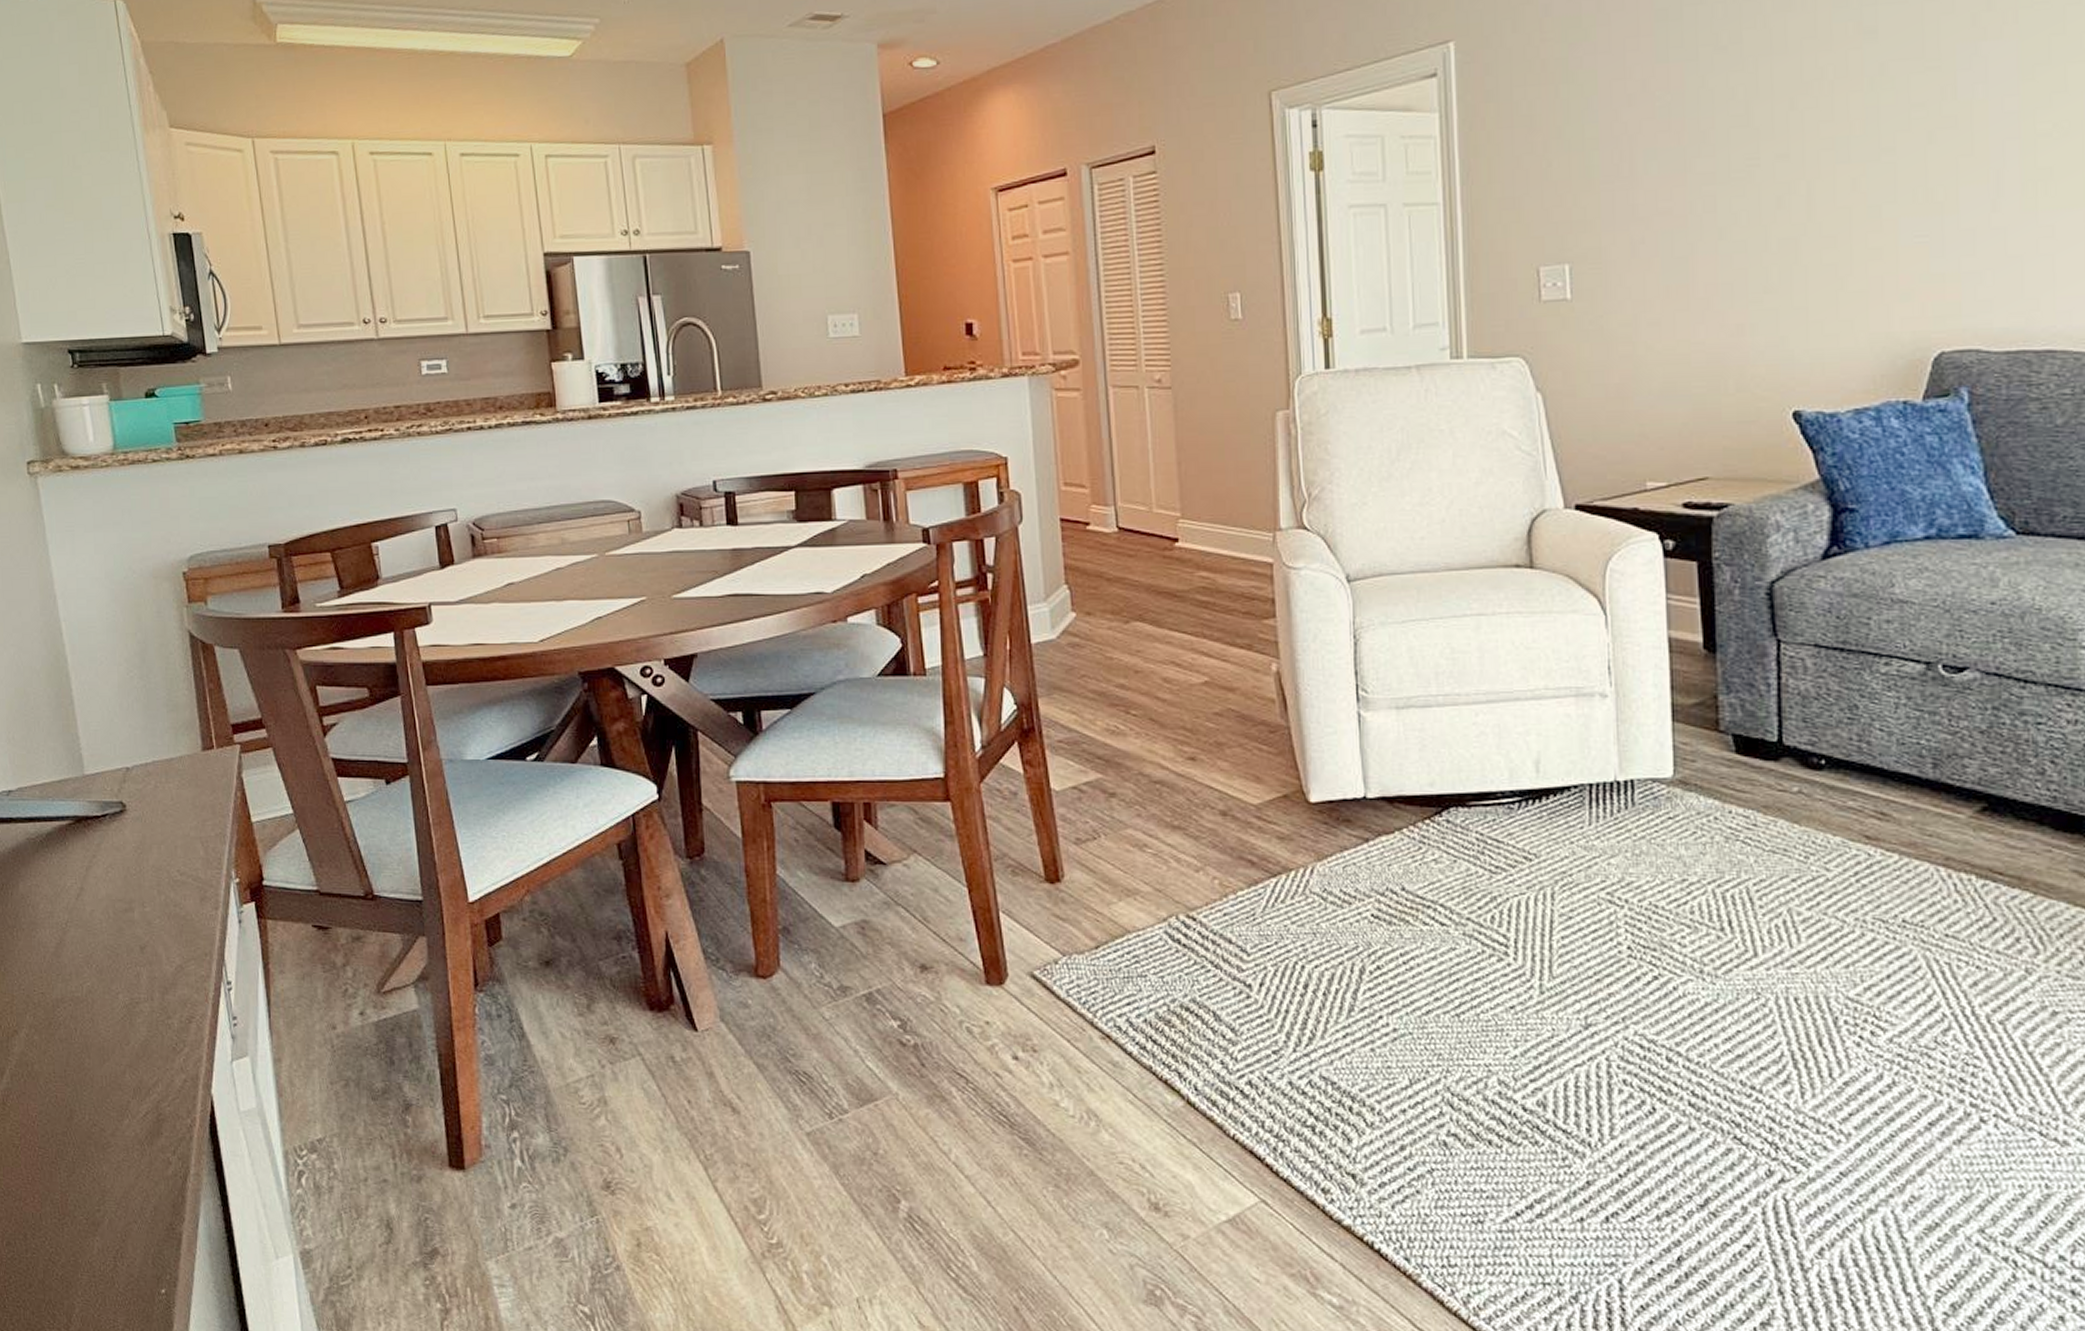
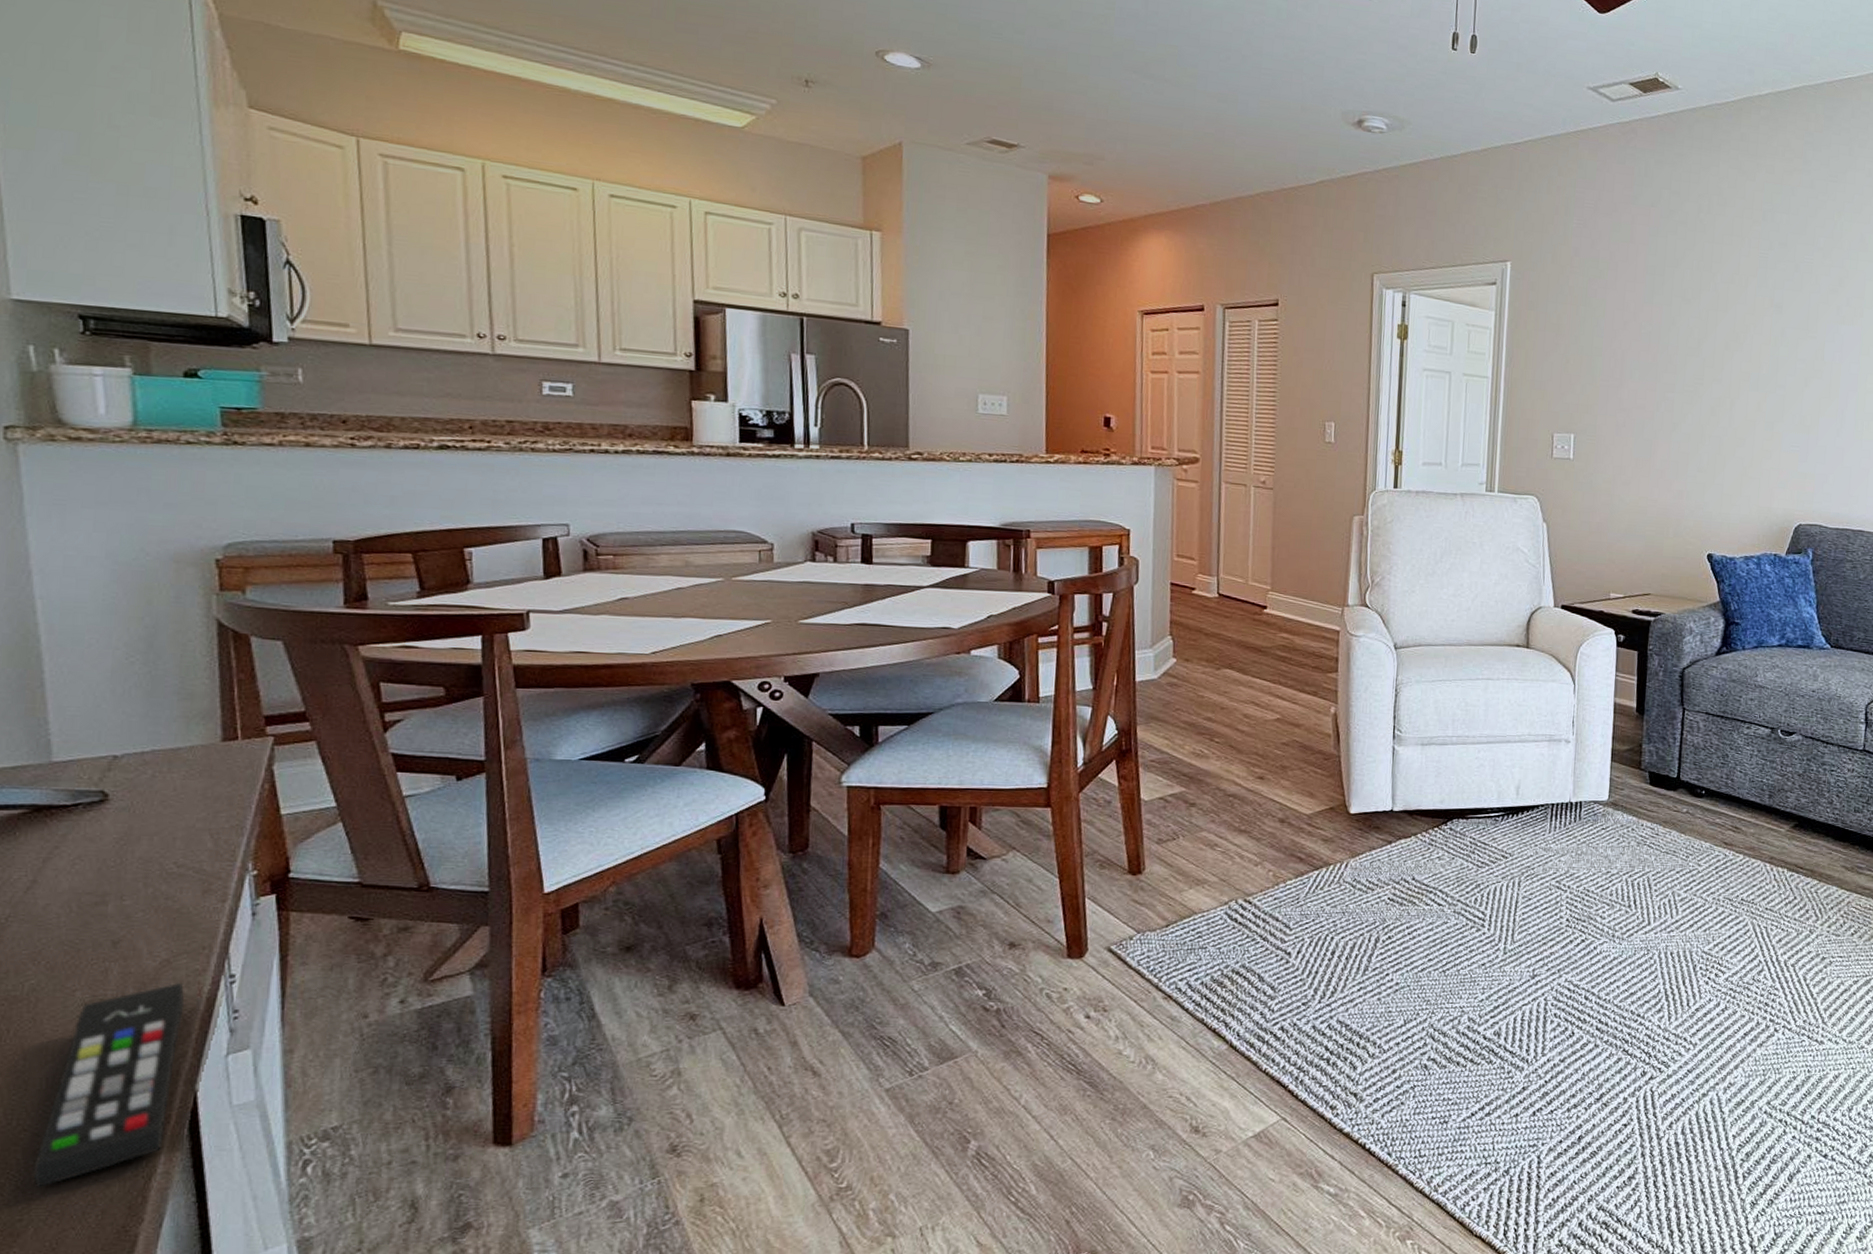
remote control: none [103,987,197,1181] -> present [33,982,185,1187]

